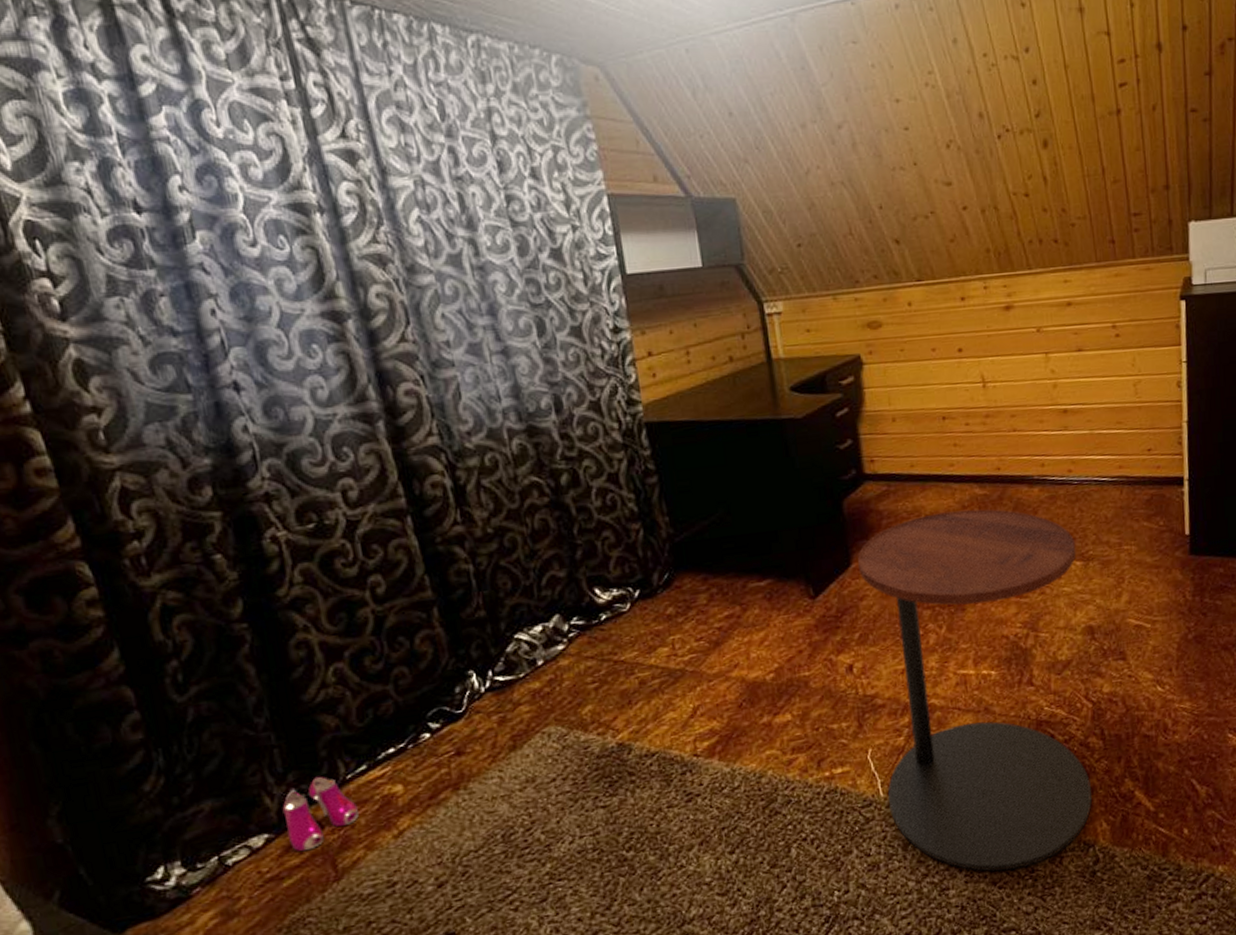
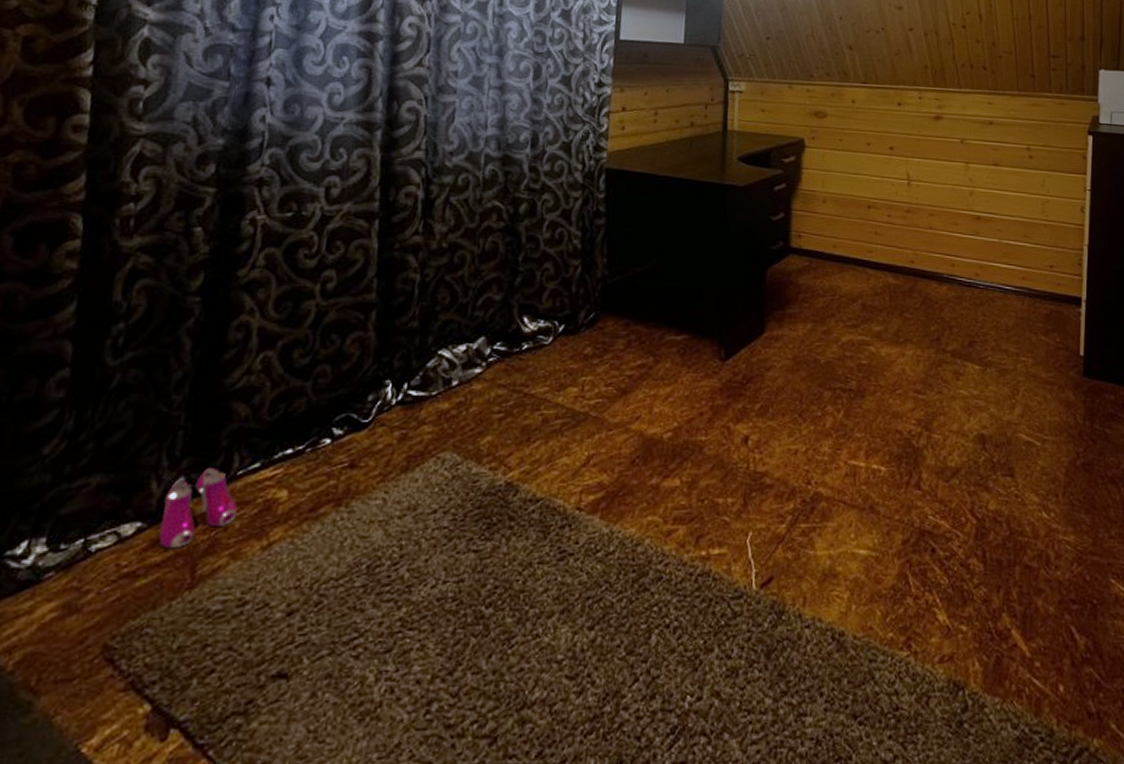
side table: present [858,509,1092,871] -> none [759,295,976,703]

